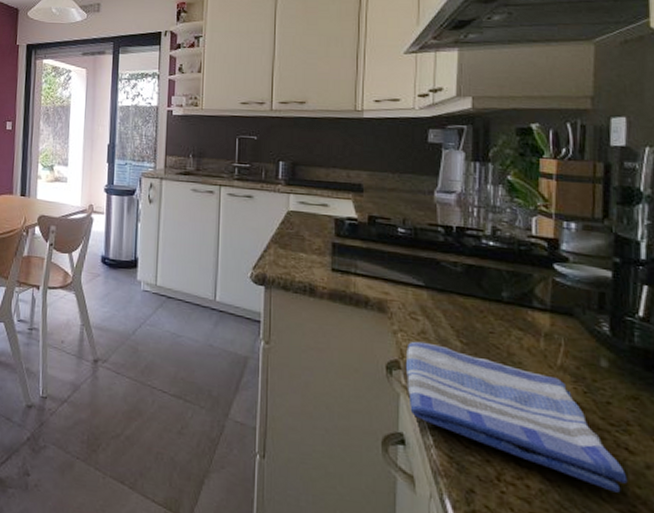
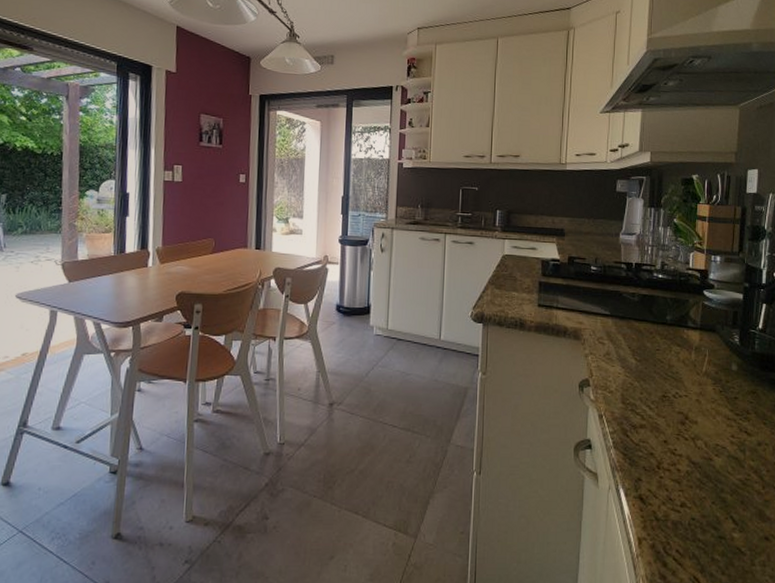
dish towel: present [405,341,628,493] -> none [593,362,746,466]

